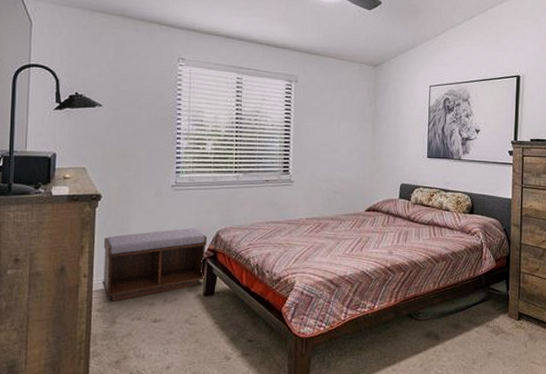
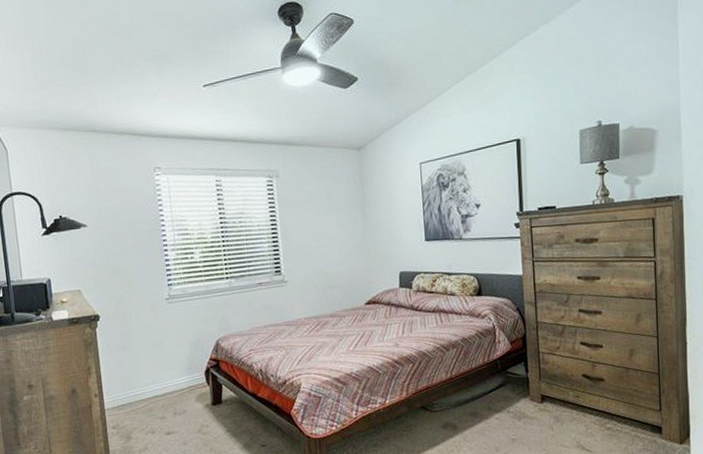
bench: present [102,228,207,302] -> none [108,339,211,418]

